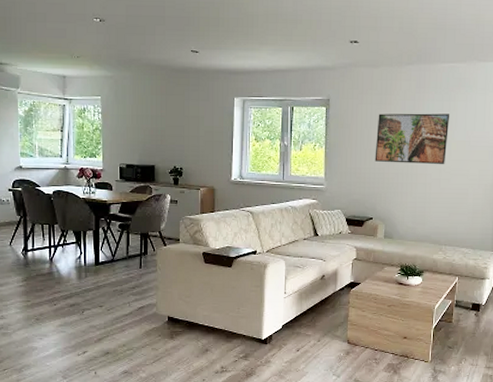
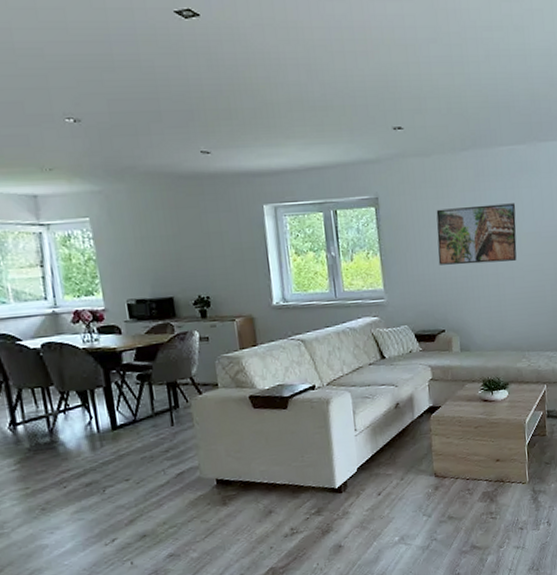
waste bin: none [31,241,59,274] -> present [19,408,62,451]

